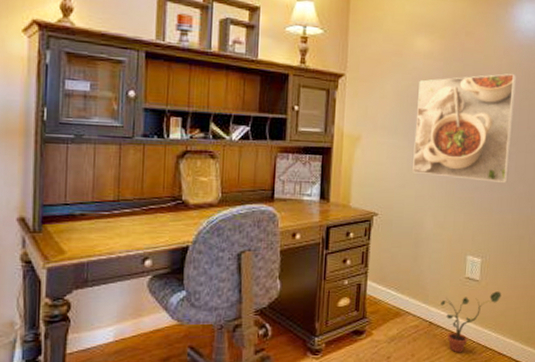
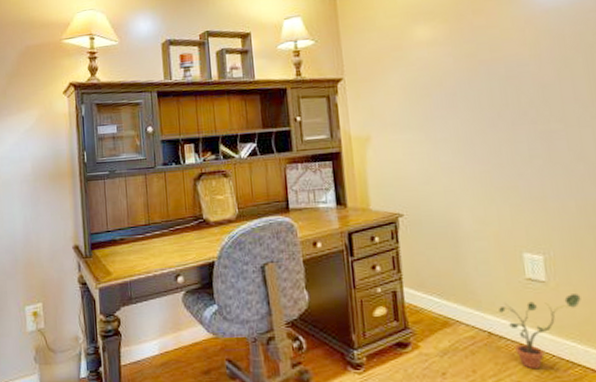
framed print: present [412,73,517,183] -> none [426,41,561,167]

